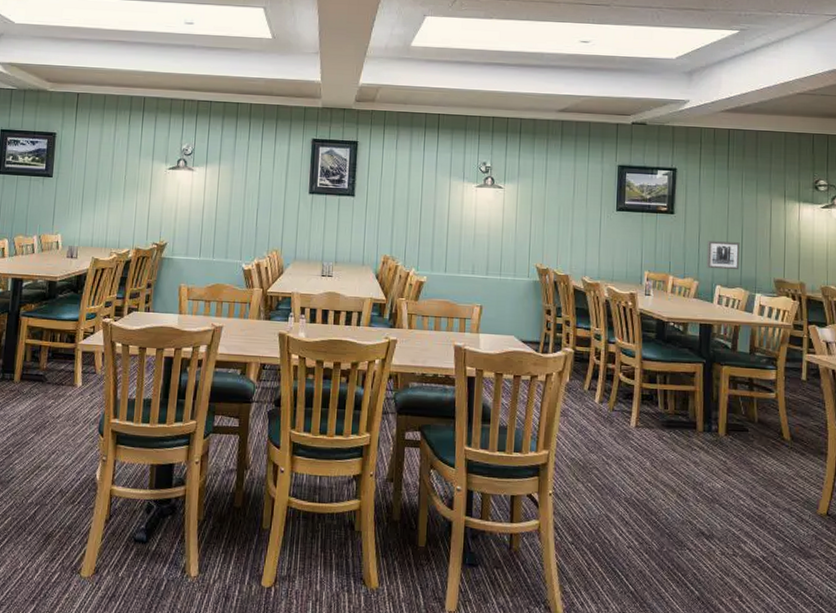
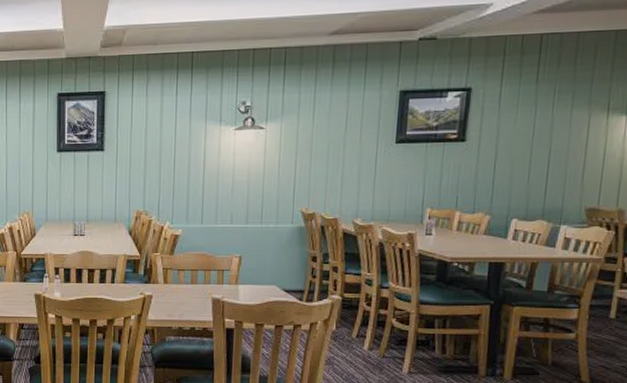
wall art: present [706,241,740,270] -> none [501,168,546,201]

